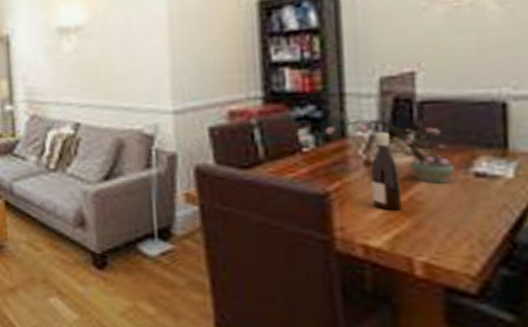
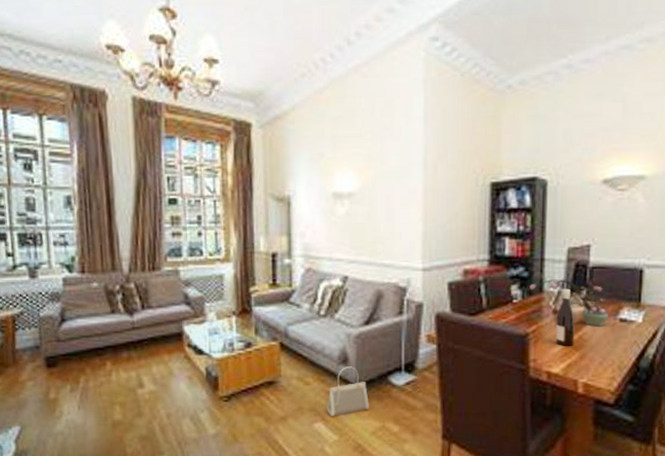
handbag: none [62,230,115,292] -> present [326,366,369,417]

